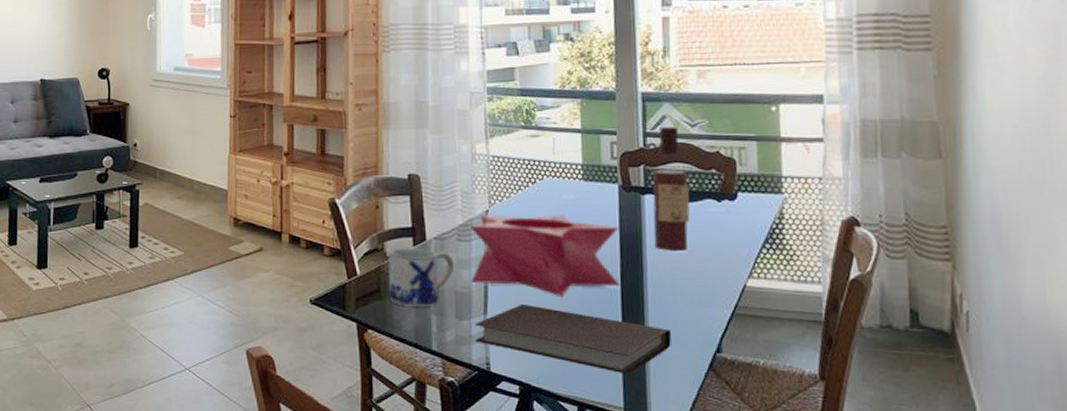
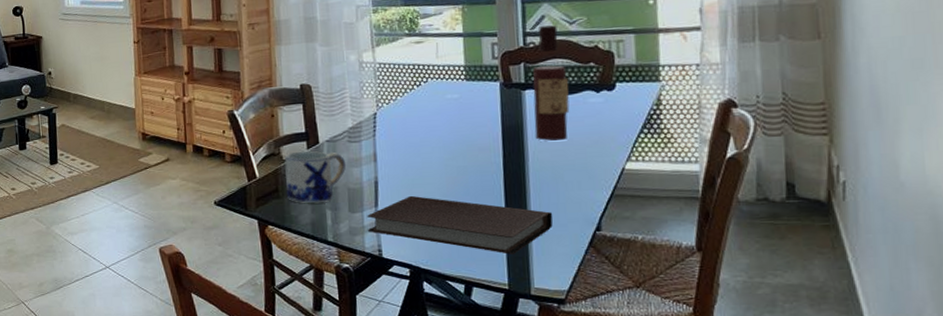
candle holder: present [469,215,621,298] -> none [359,113,504,188]

